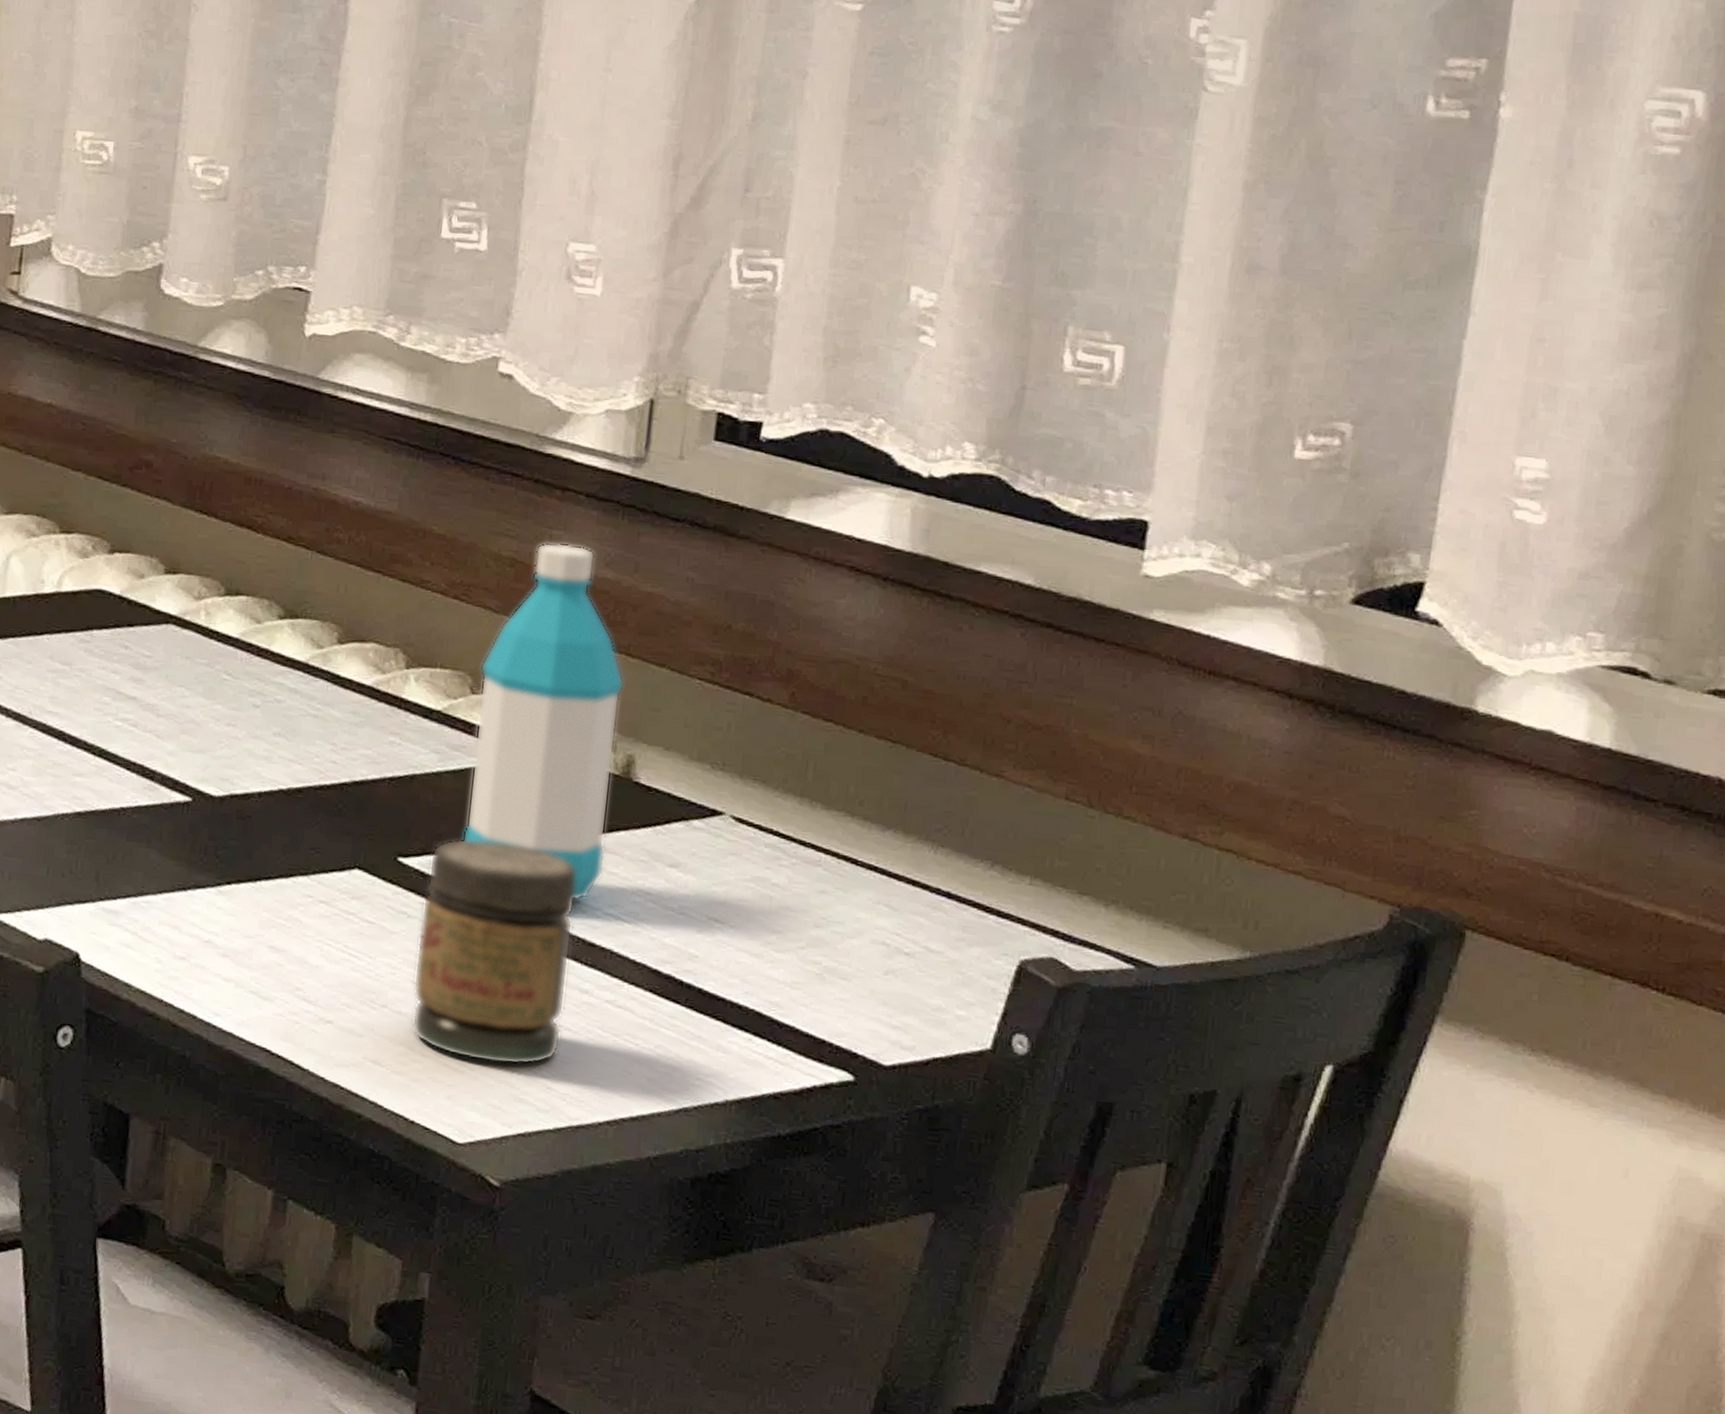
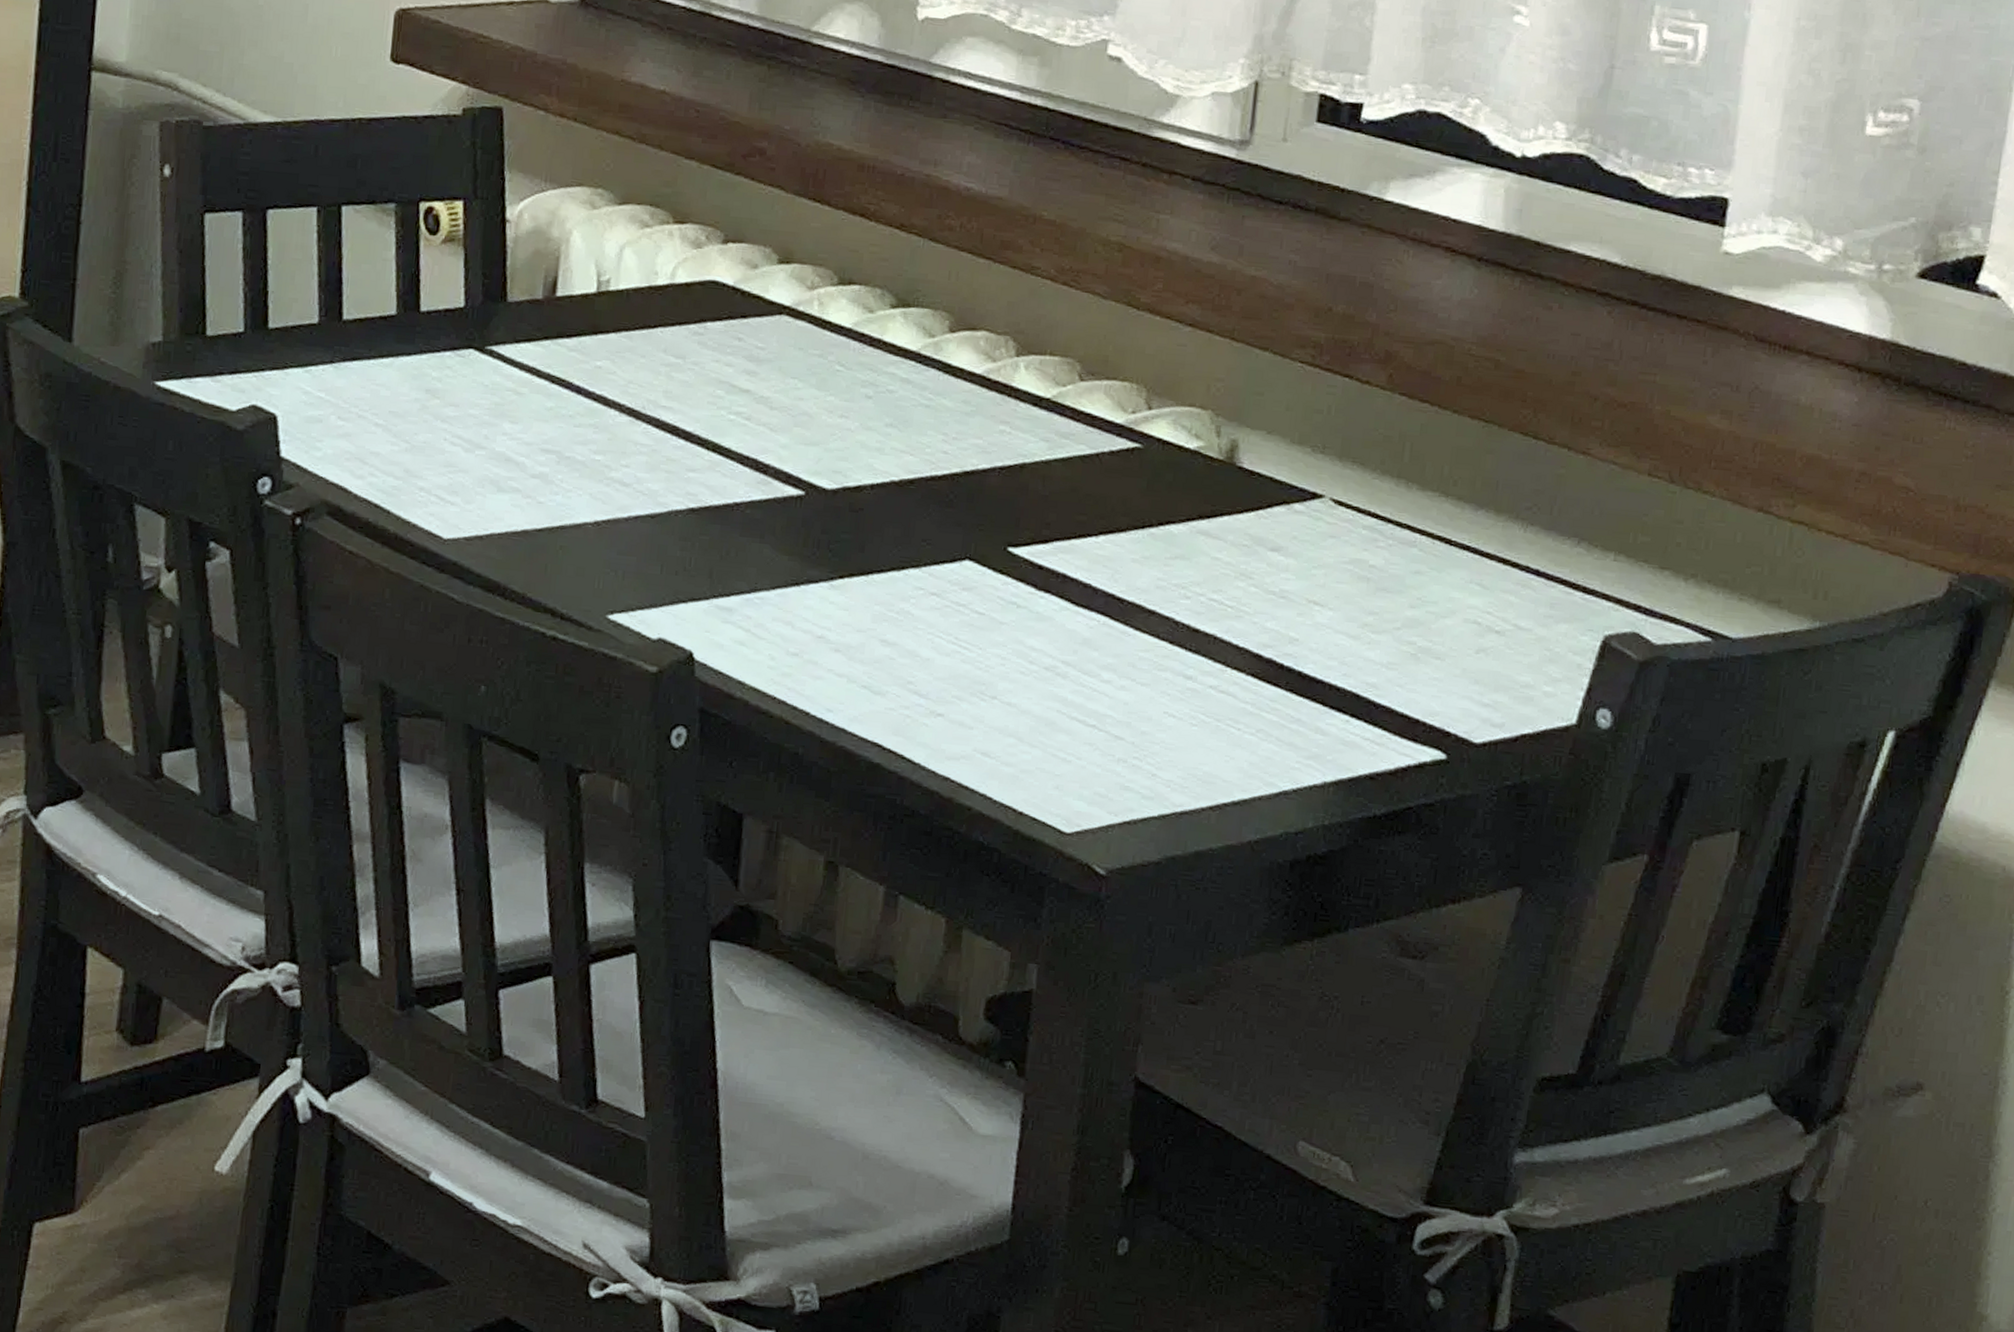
jar: present [411,838,576,1066] -> none [1020,527,1181,753]
water bottle: present [461,542,625,902] -> none [1069,226,1229,588]

